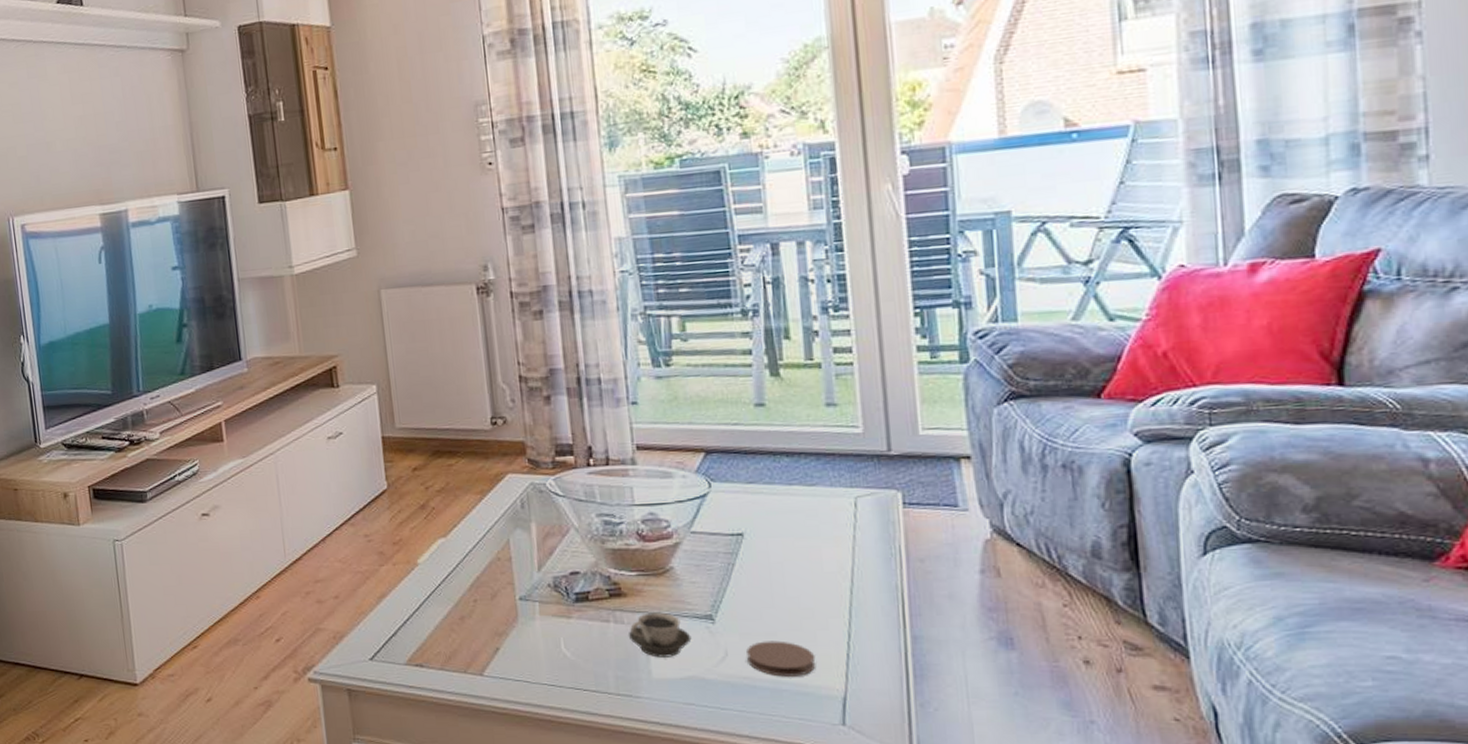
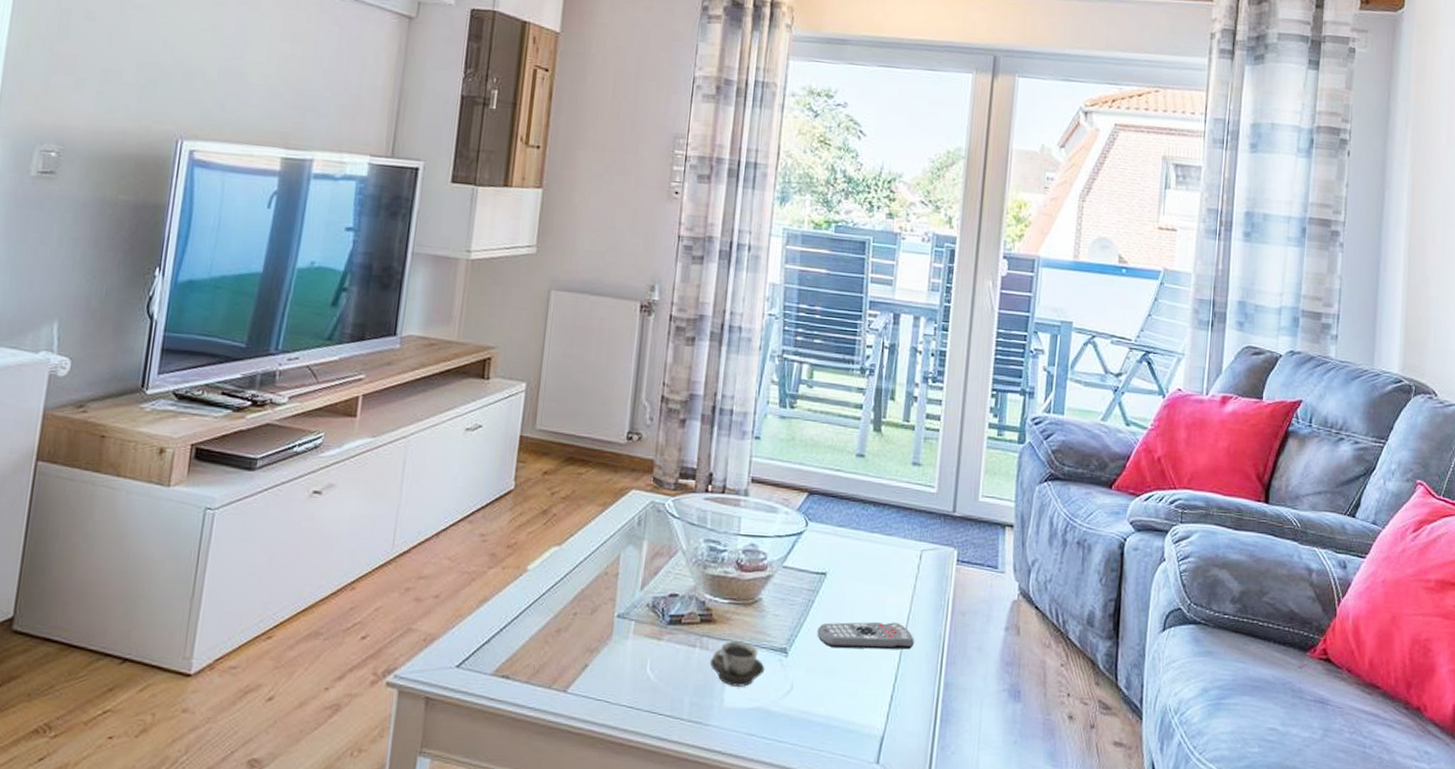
remote control: none [744,577,865,610] -> present [817,621,914,650]
coaster: present [746,640,816,677] -> none [808,677,865,714]

